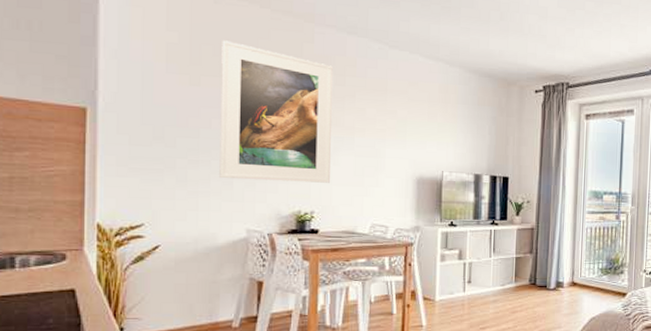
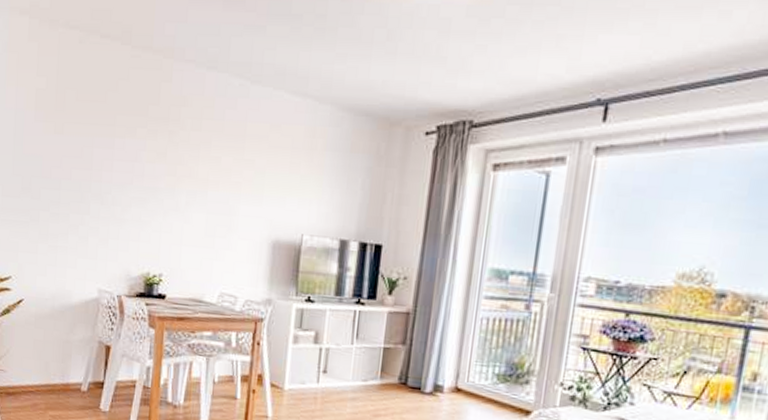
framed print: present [219,40,334,183] -> none [76,83,191,243]

